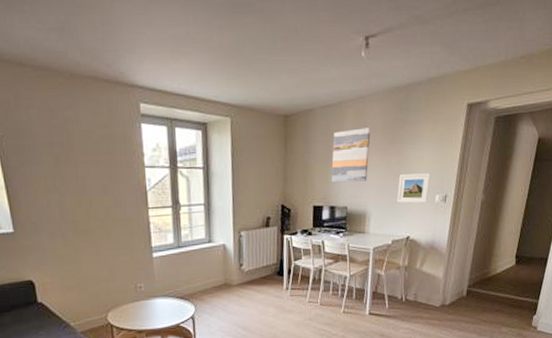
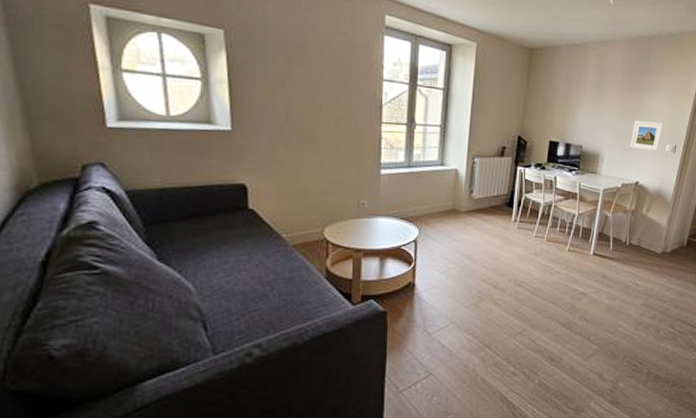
wall art: present [331,127,371,183] -> none [569,71,612,123]

